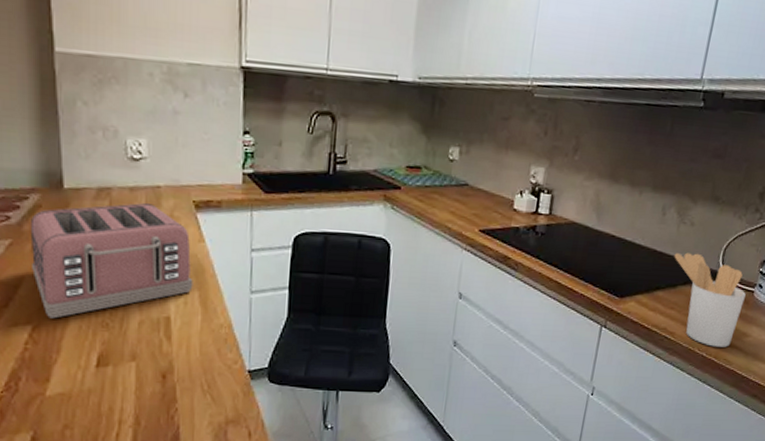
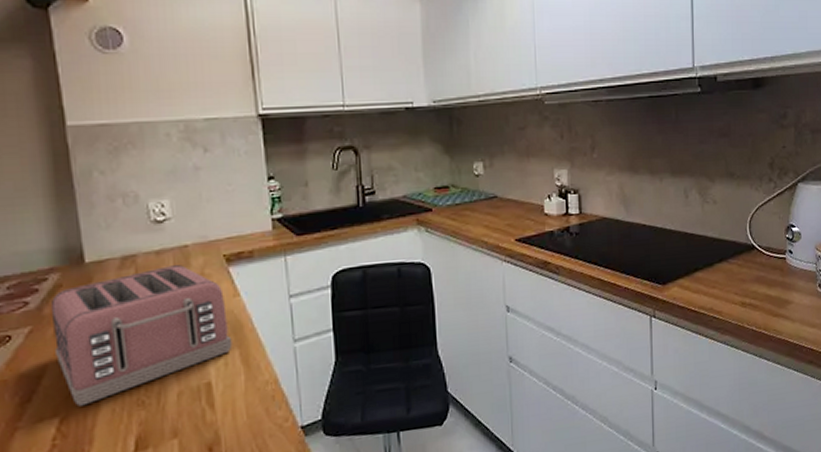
utensil holder: present [674,252,746,347] -> none [705,229,779,319]

